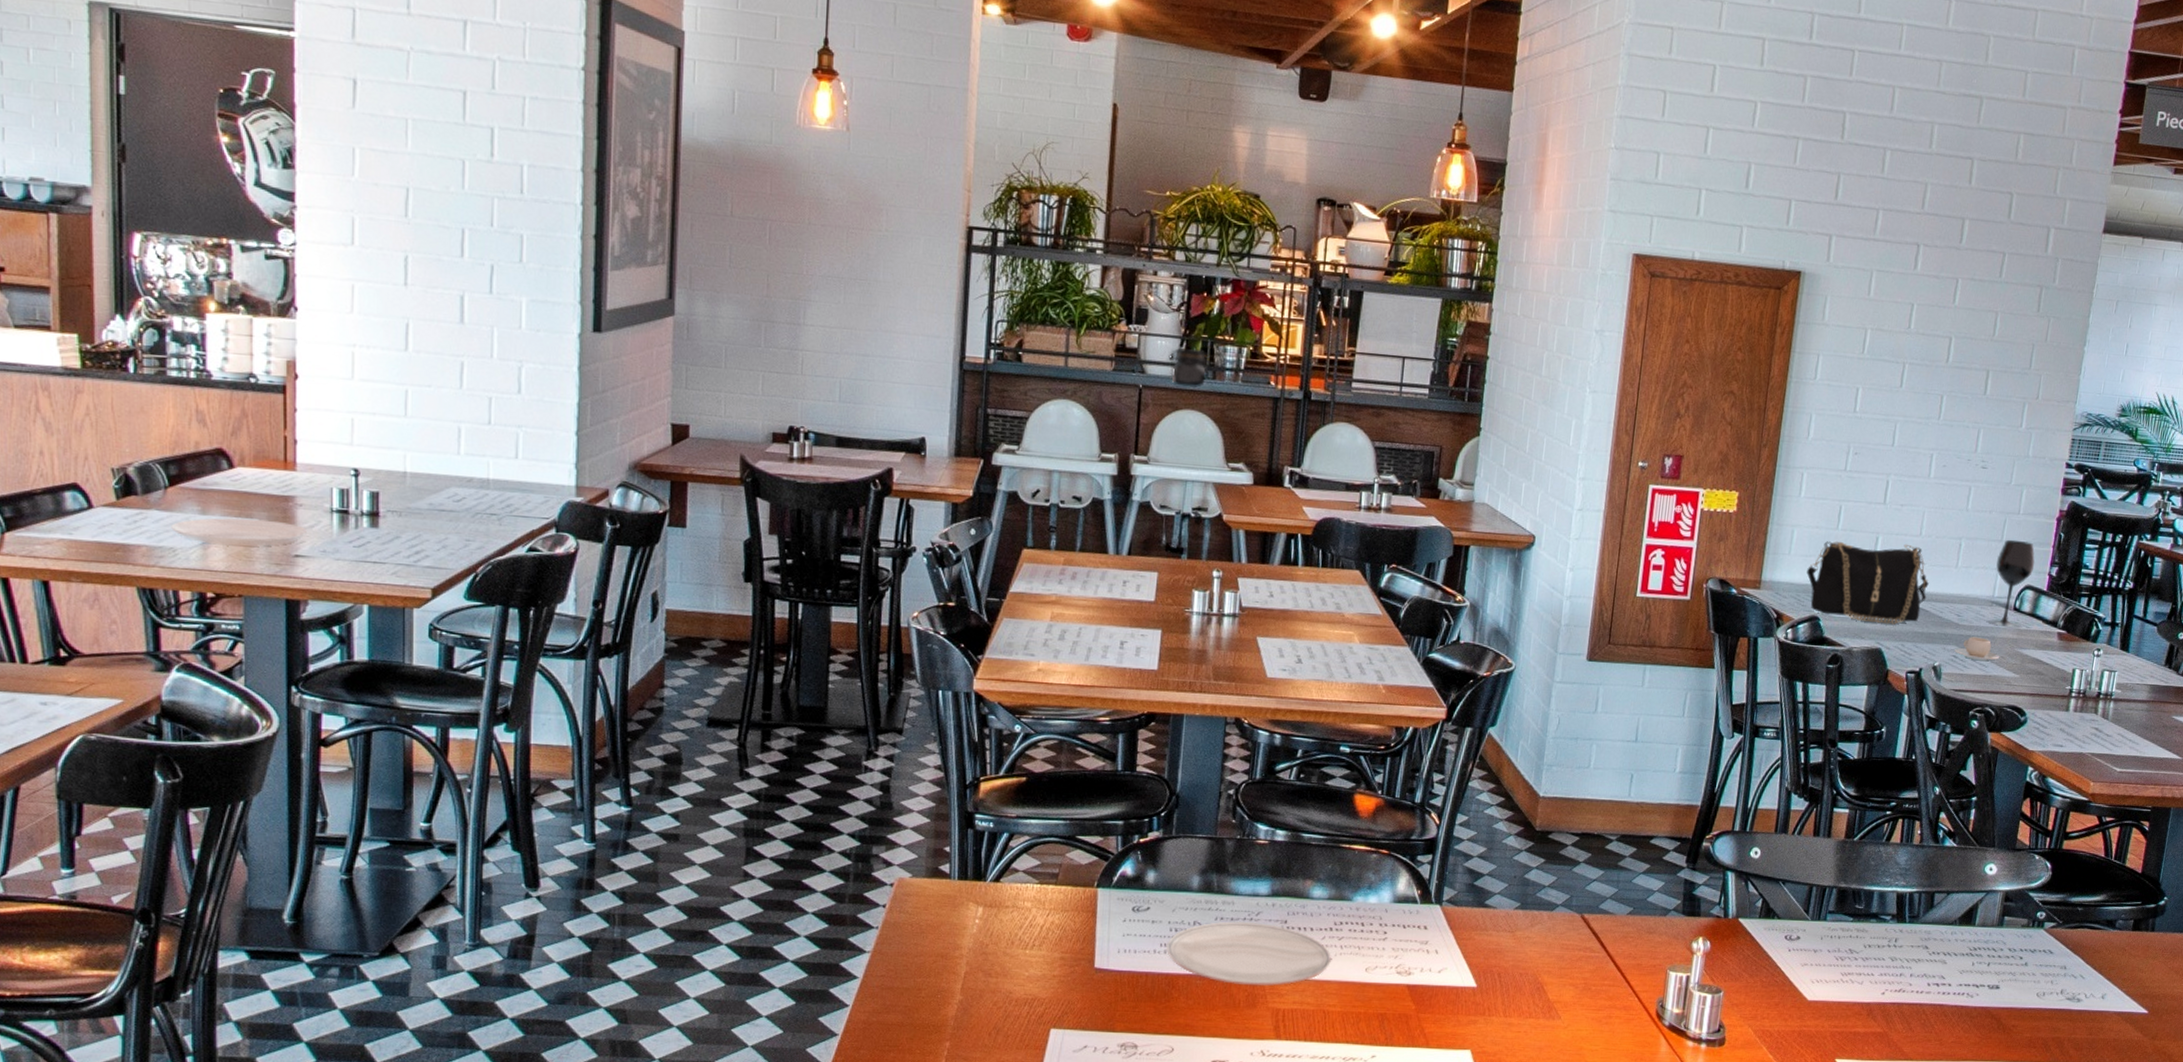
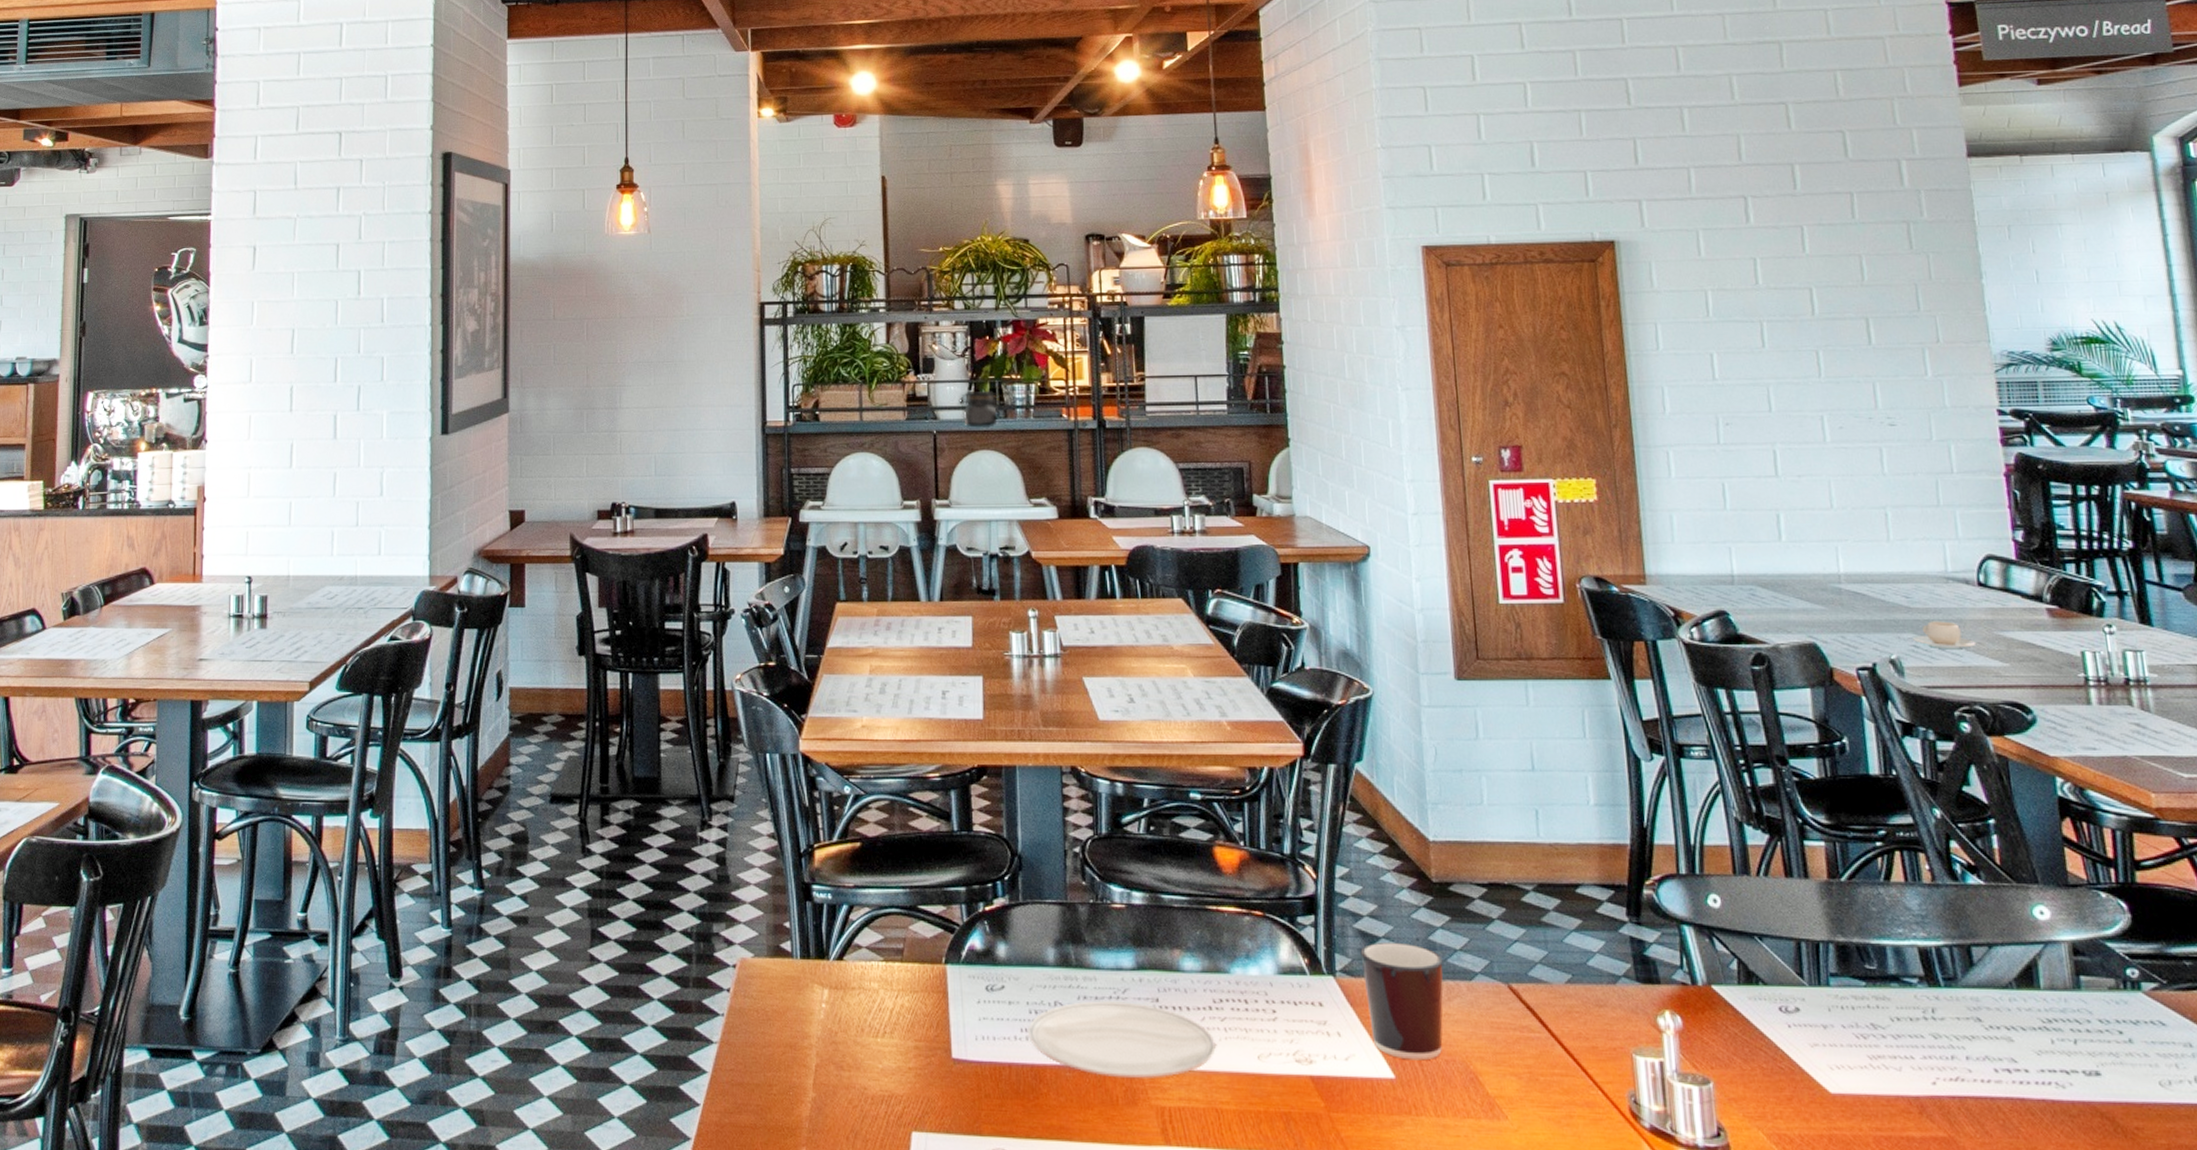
plate: present [171,518,308,547] -> none [104,629,210,655]
mug: none [1463,878,1533,974] -> present [1360,941,1444,1061]
handbag: present [1807,541,1929,625] -> none [1699,519,1860,614]
wineglass: present [1986,539,2035,629] -> none [1938,503,1996,607]

